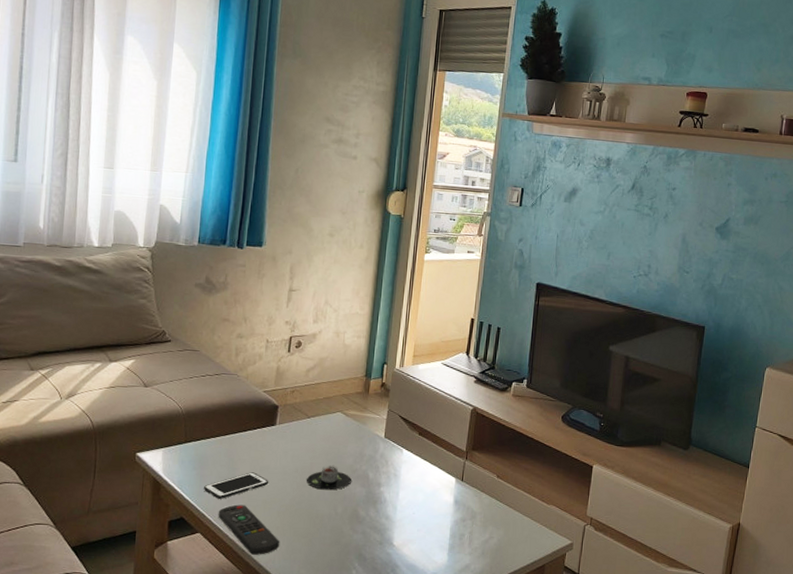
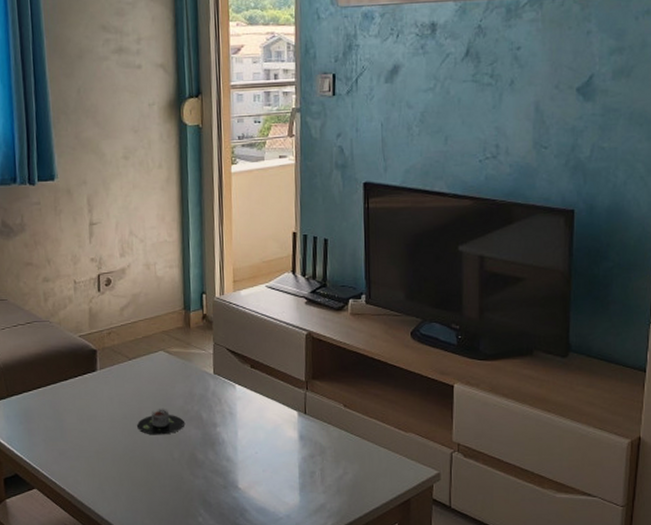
cell phone: present [204,472,268,499] -> none [33,422,98,452]
remote control: present [218,504,280,555] -> none [51,457,119,508]

